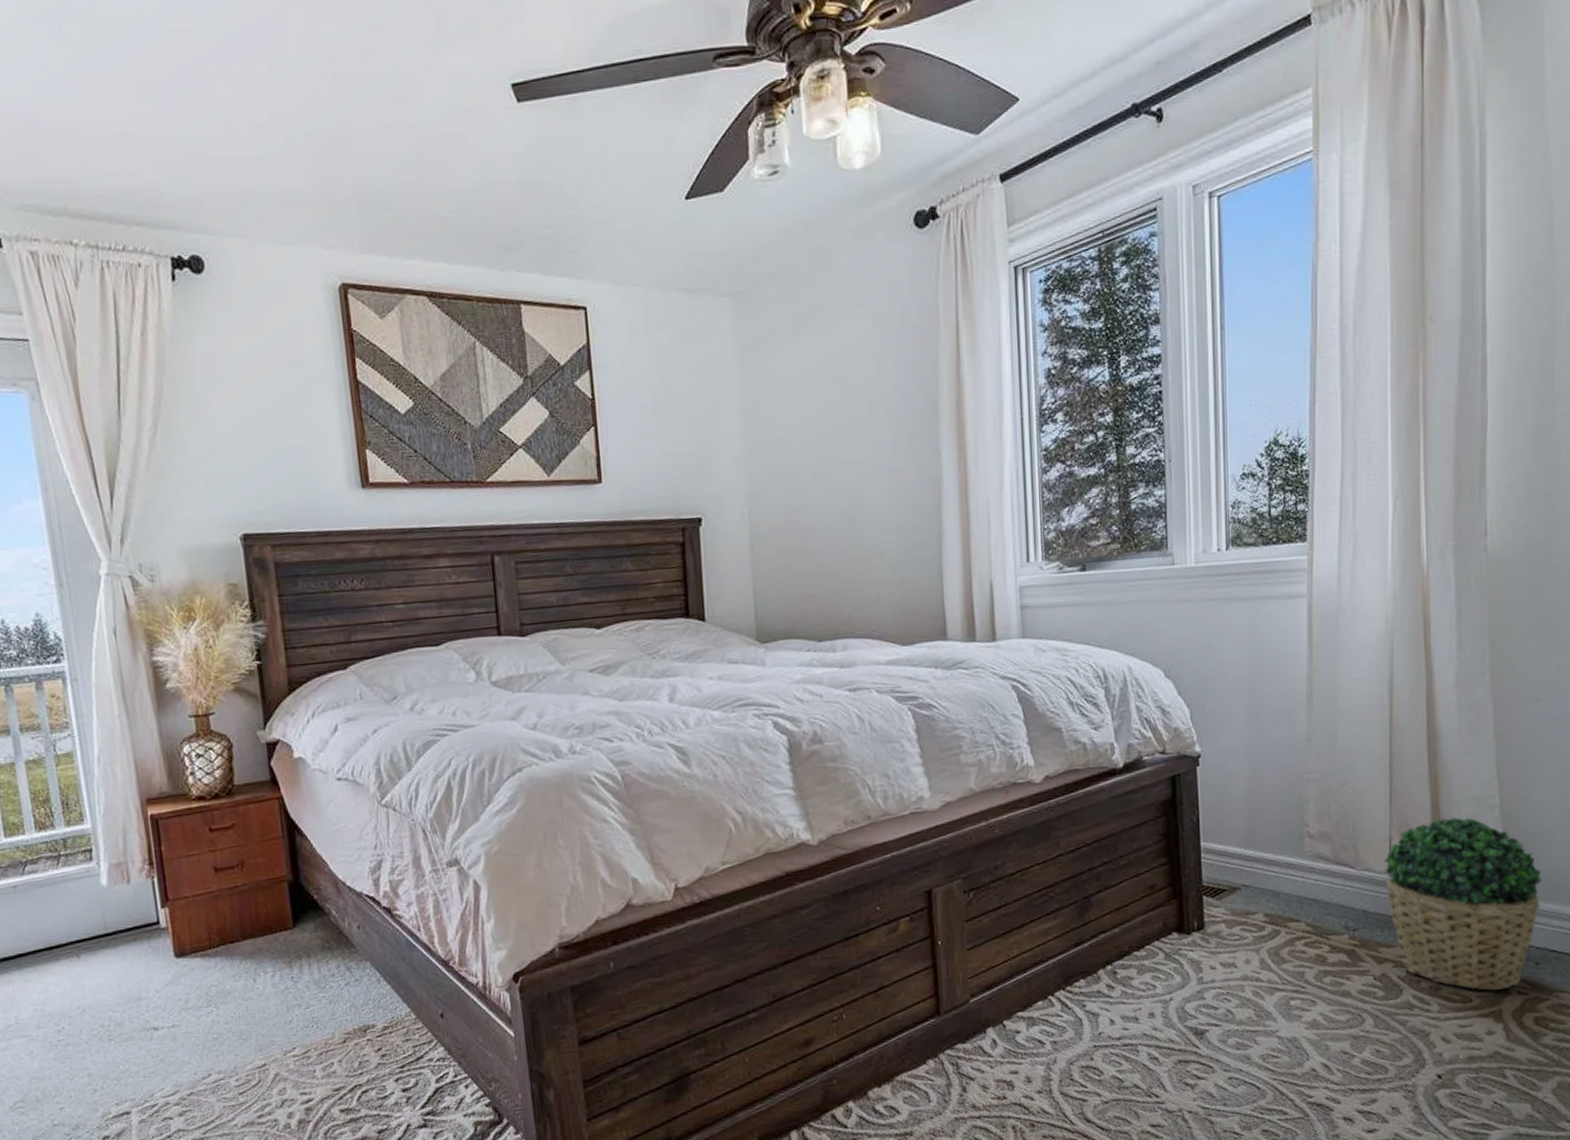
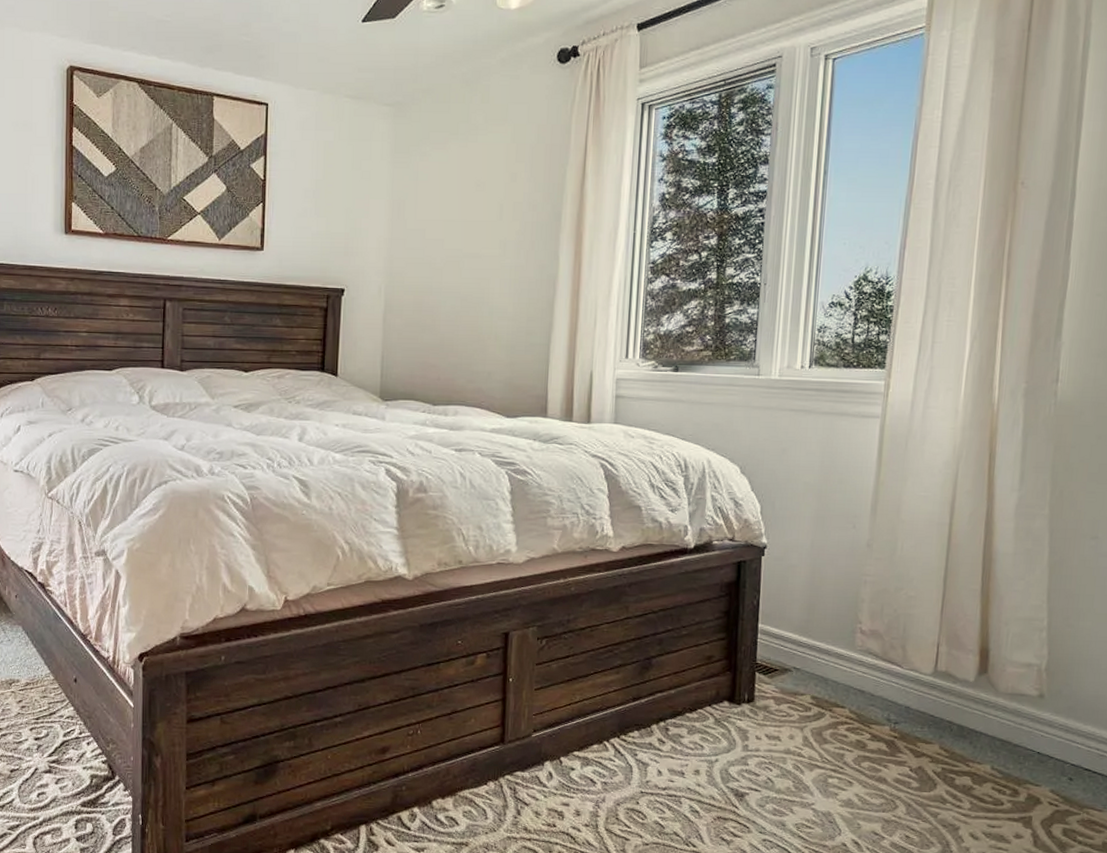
potted plant: present [1384,817,1543,991] -> none [930,633,1083,798]

